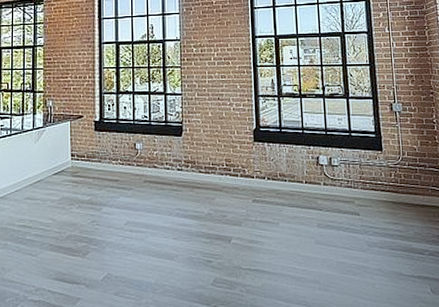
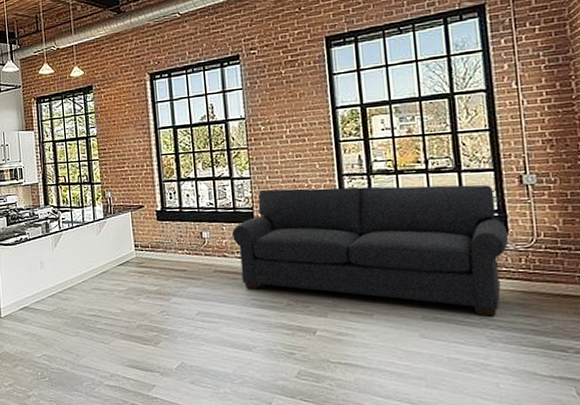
sofa: none [163,105,383,224] -> present [232,184,509,316]

